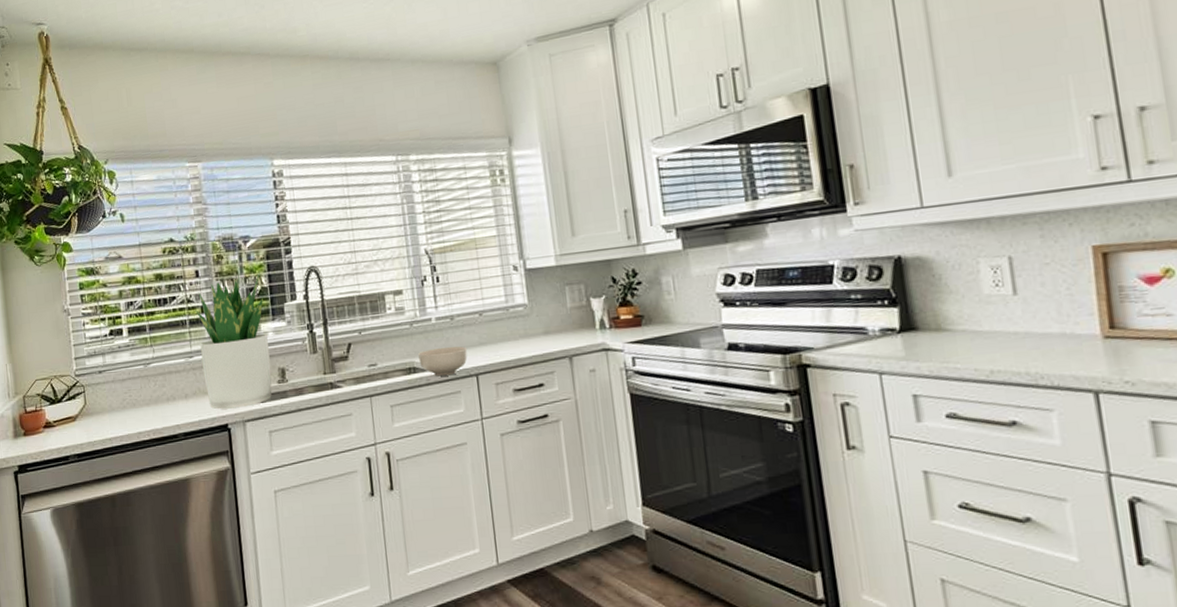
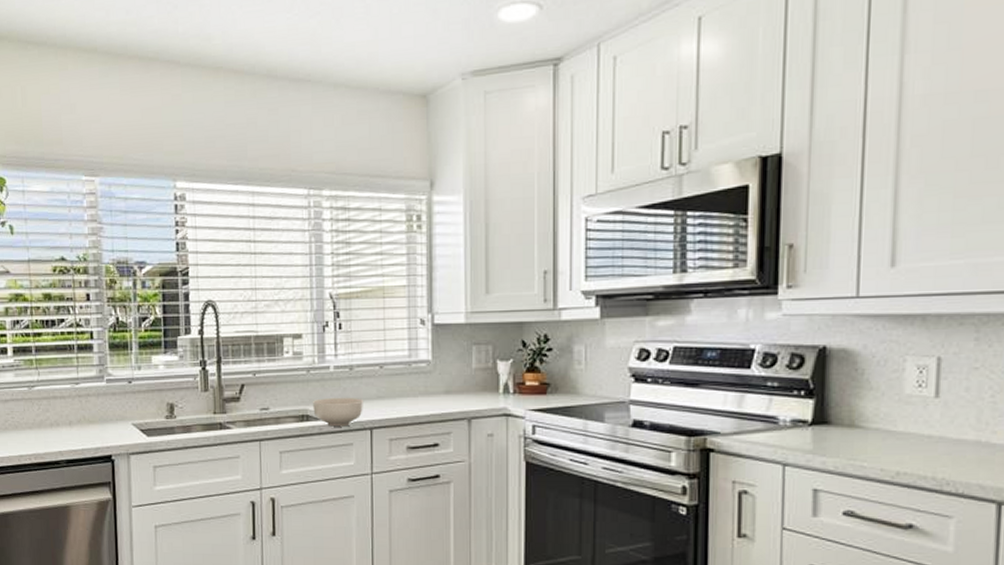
planter: present [195,272,272,410] -> none [84,300,160,440]

